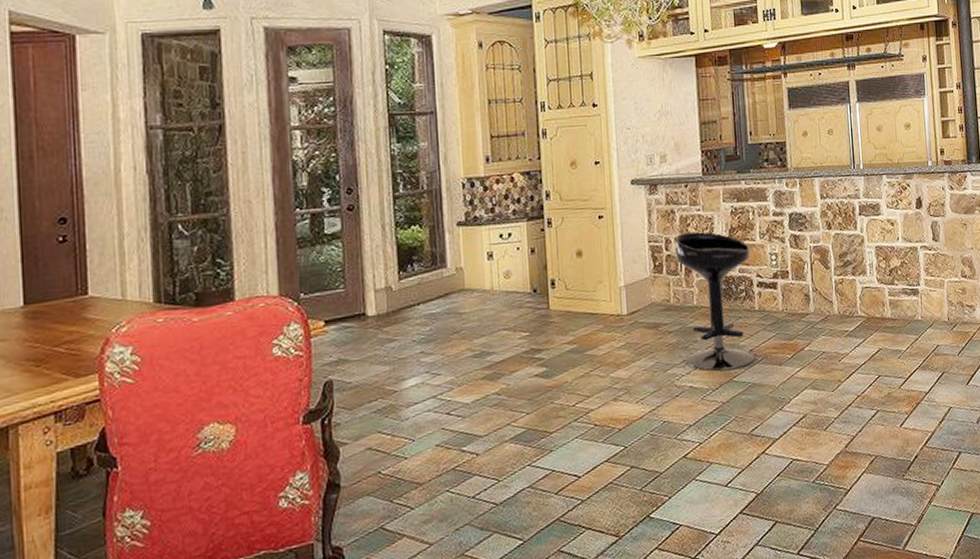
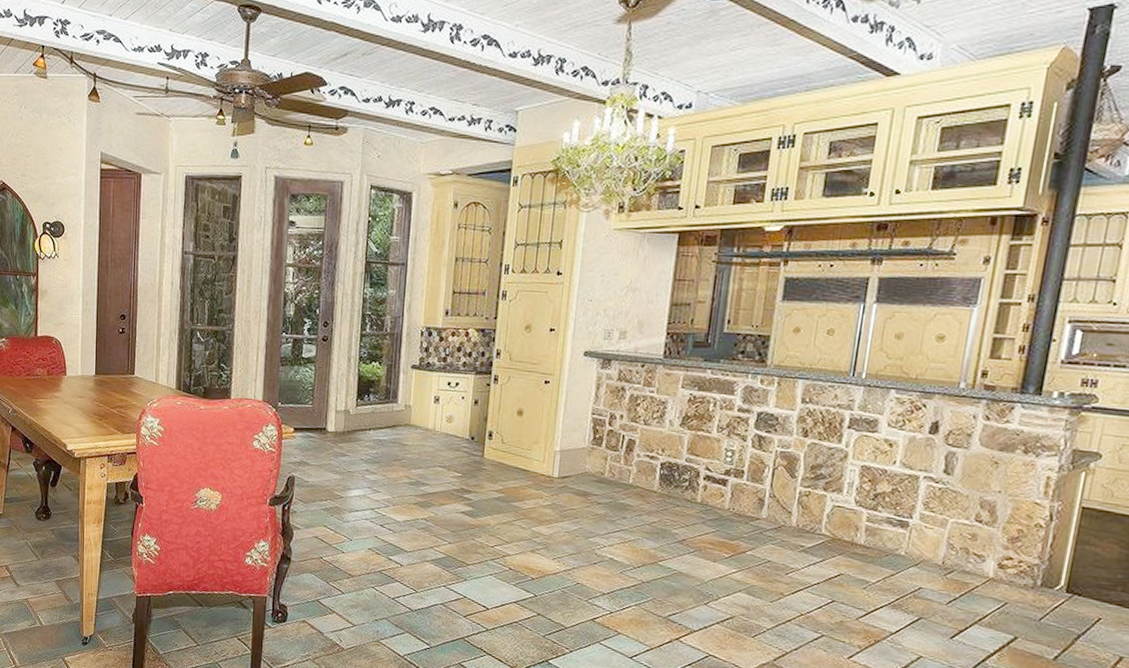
bar stool: present [674,232,754,371] -> none [609,412,704,554]

